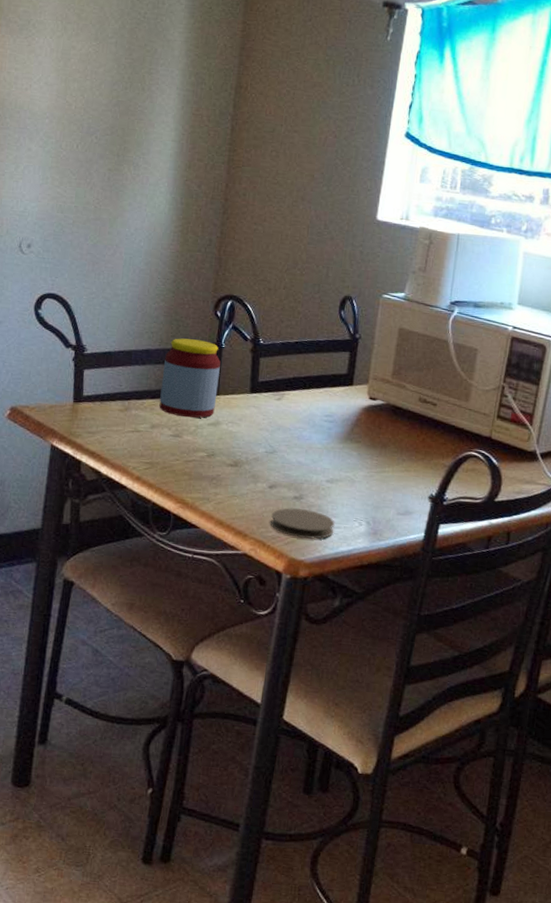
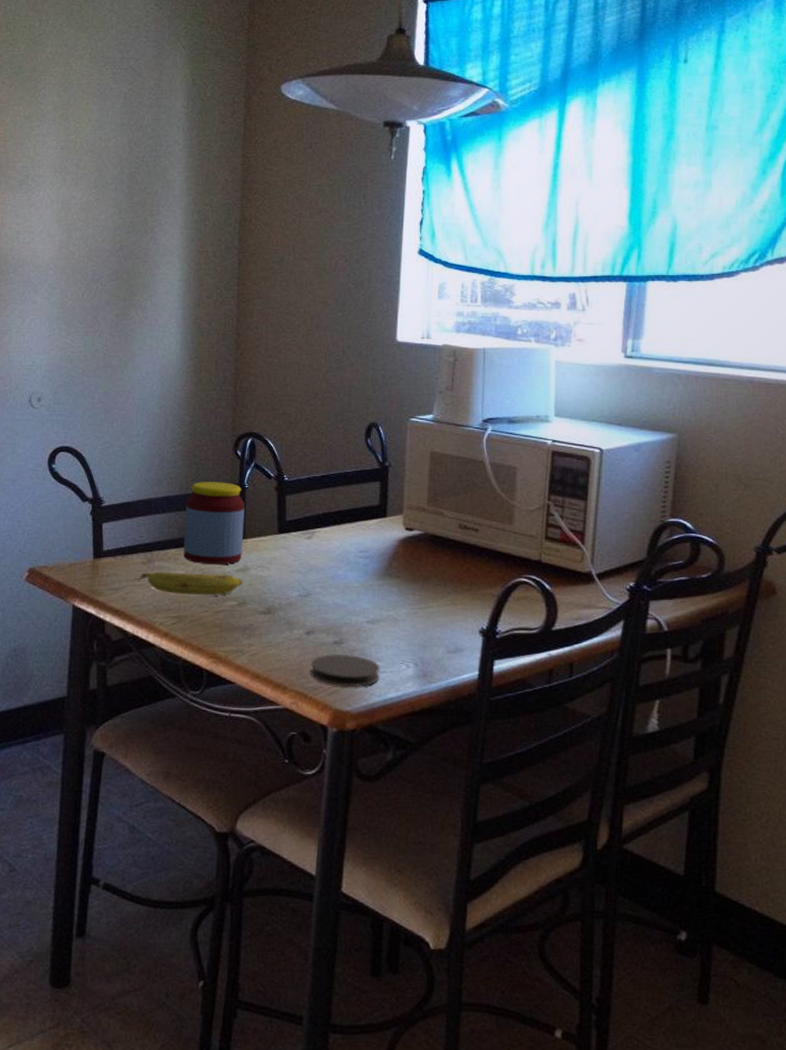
fruit: none [112,419,213,446] -> present [135,571,243,596]

